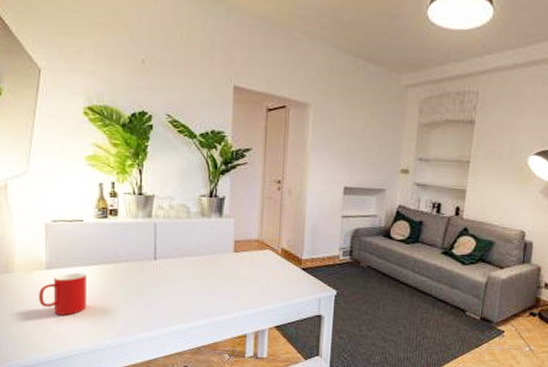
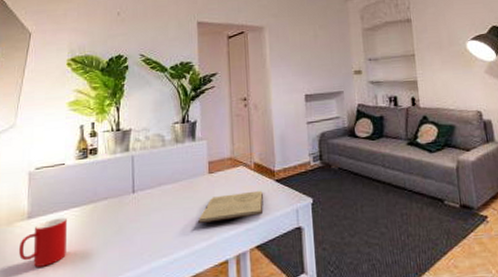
book: none [218,275,288,299] -> present [197,190,264,225]

